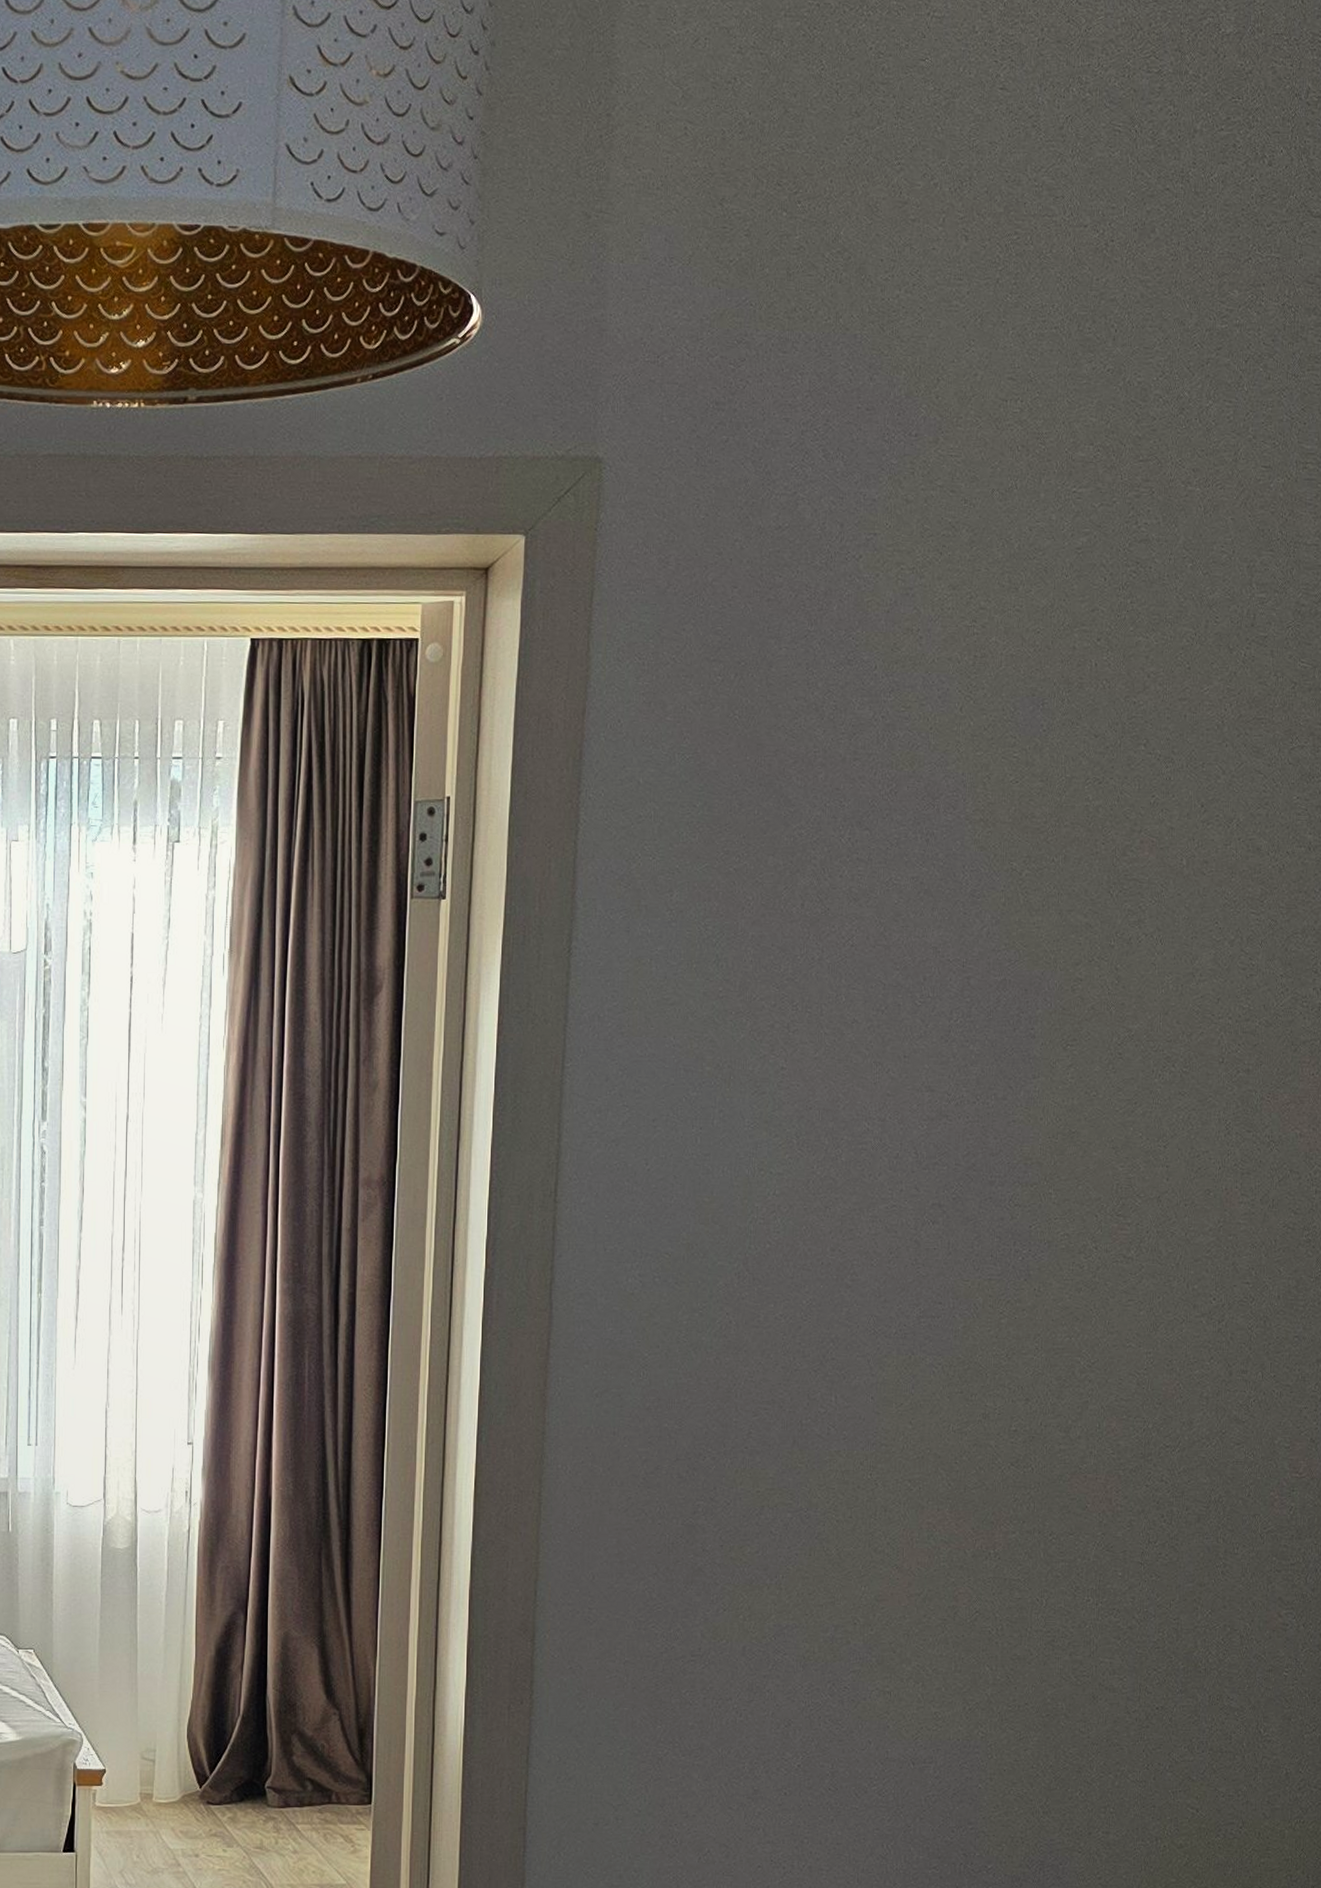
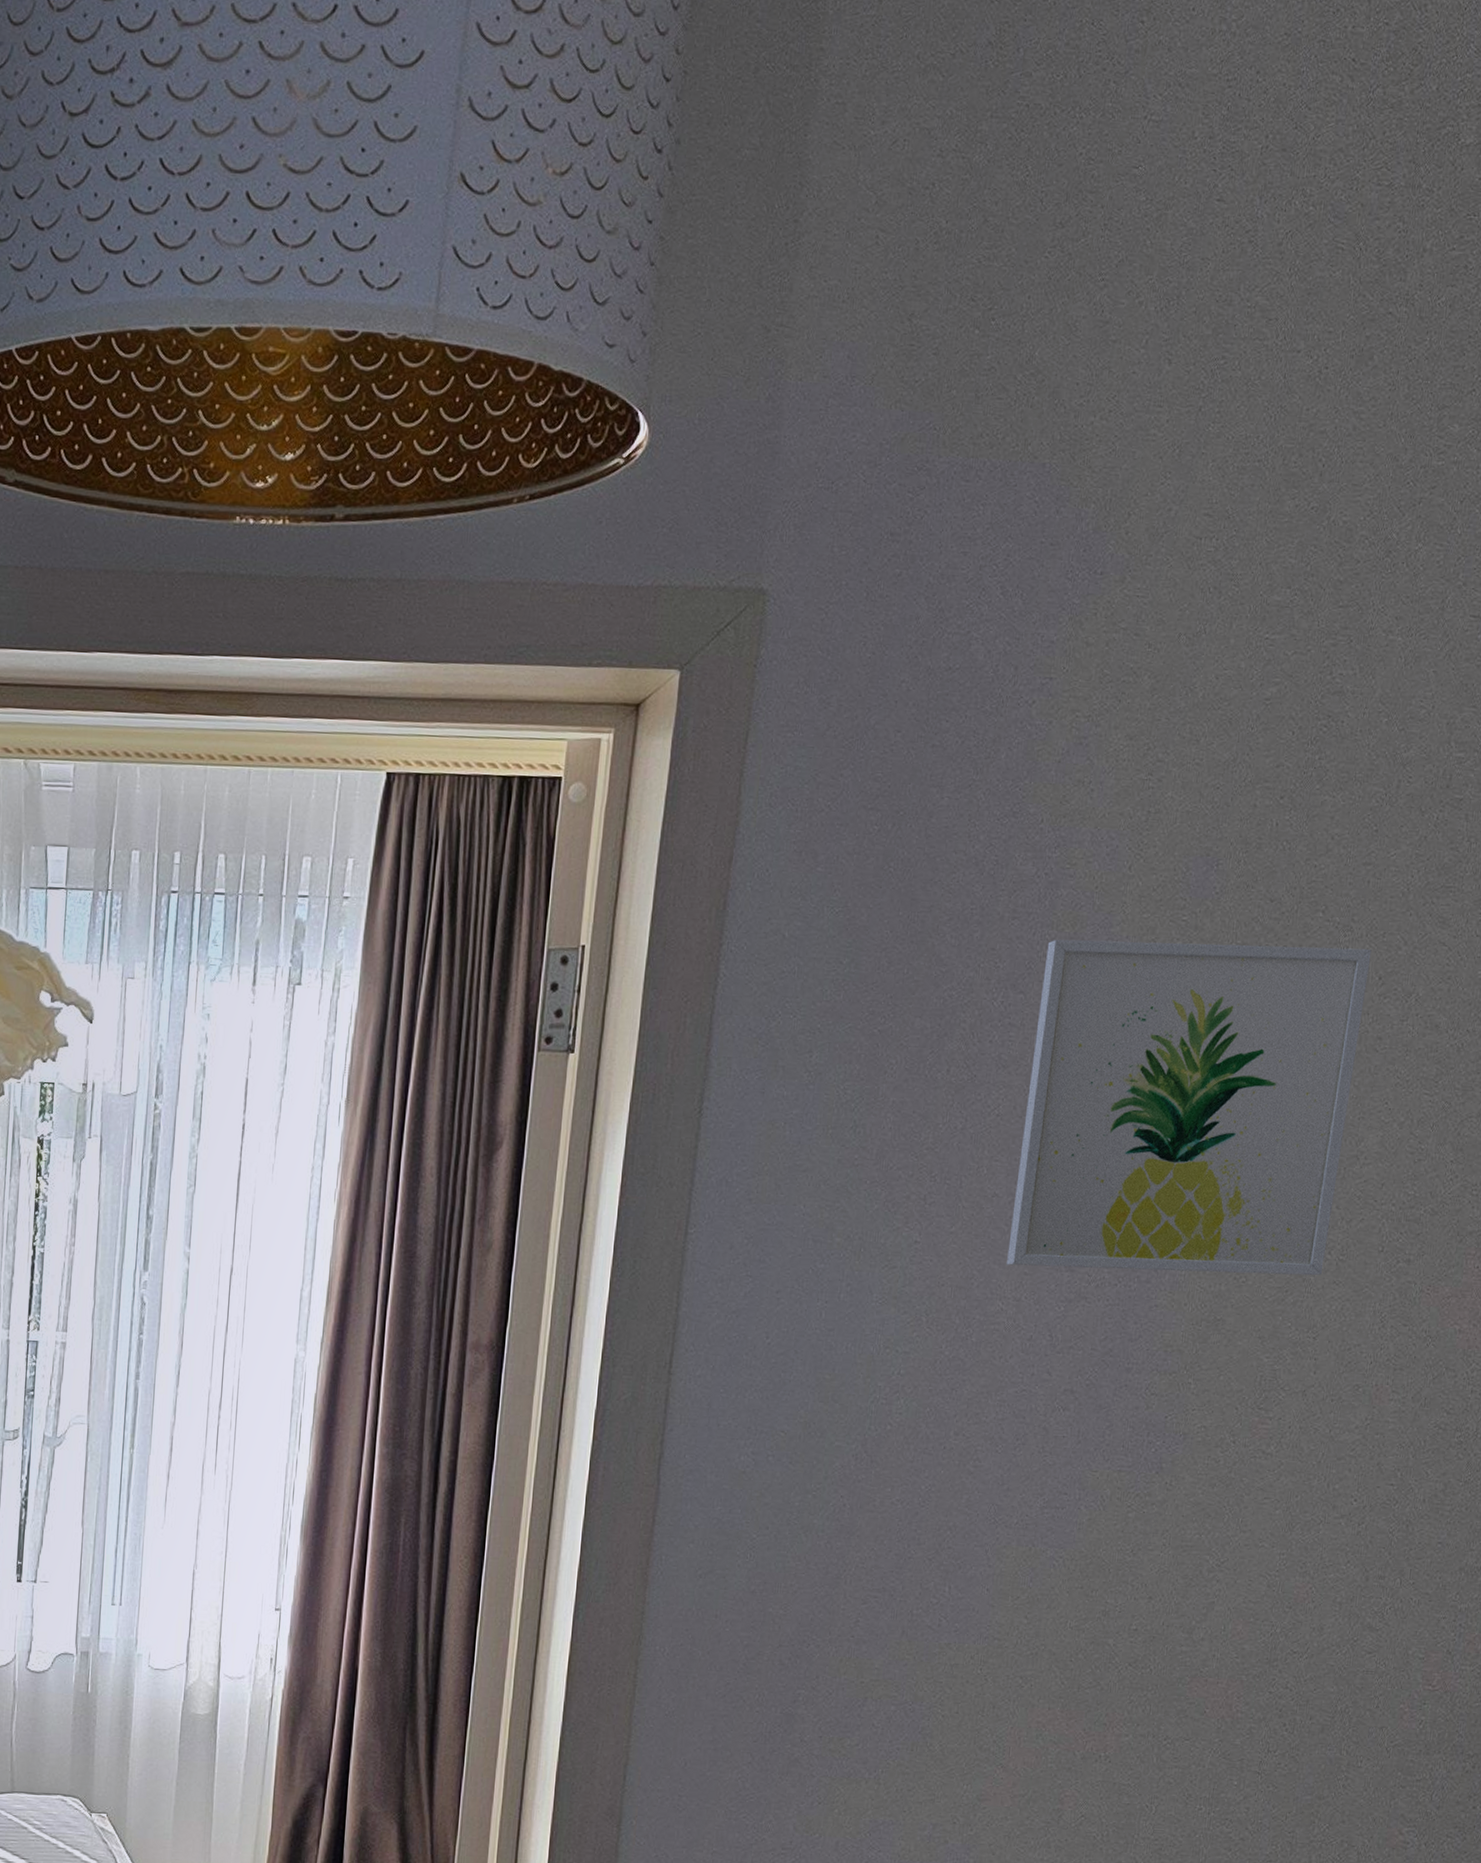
wall art: none [870,778,1192,1088] -> present [1007,939,1372,1276]

